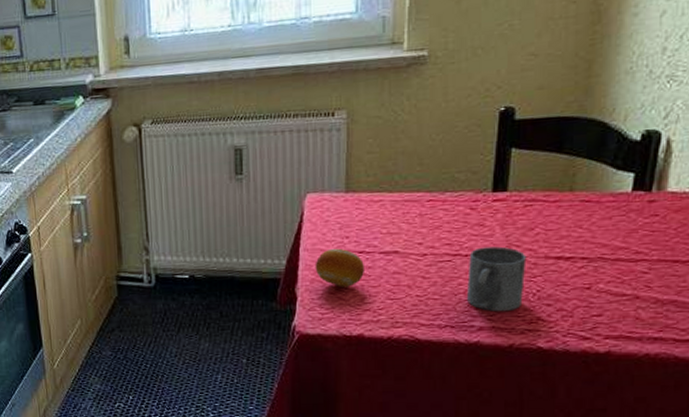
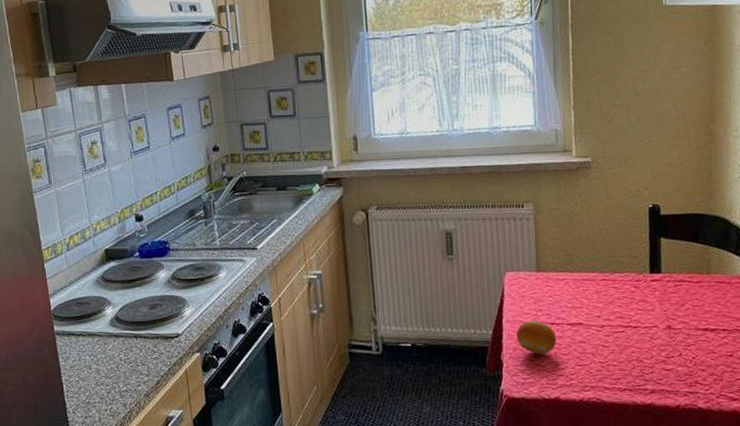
mug: present [466,246,527,312] -> none [637,319,683,377]

